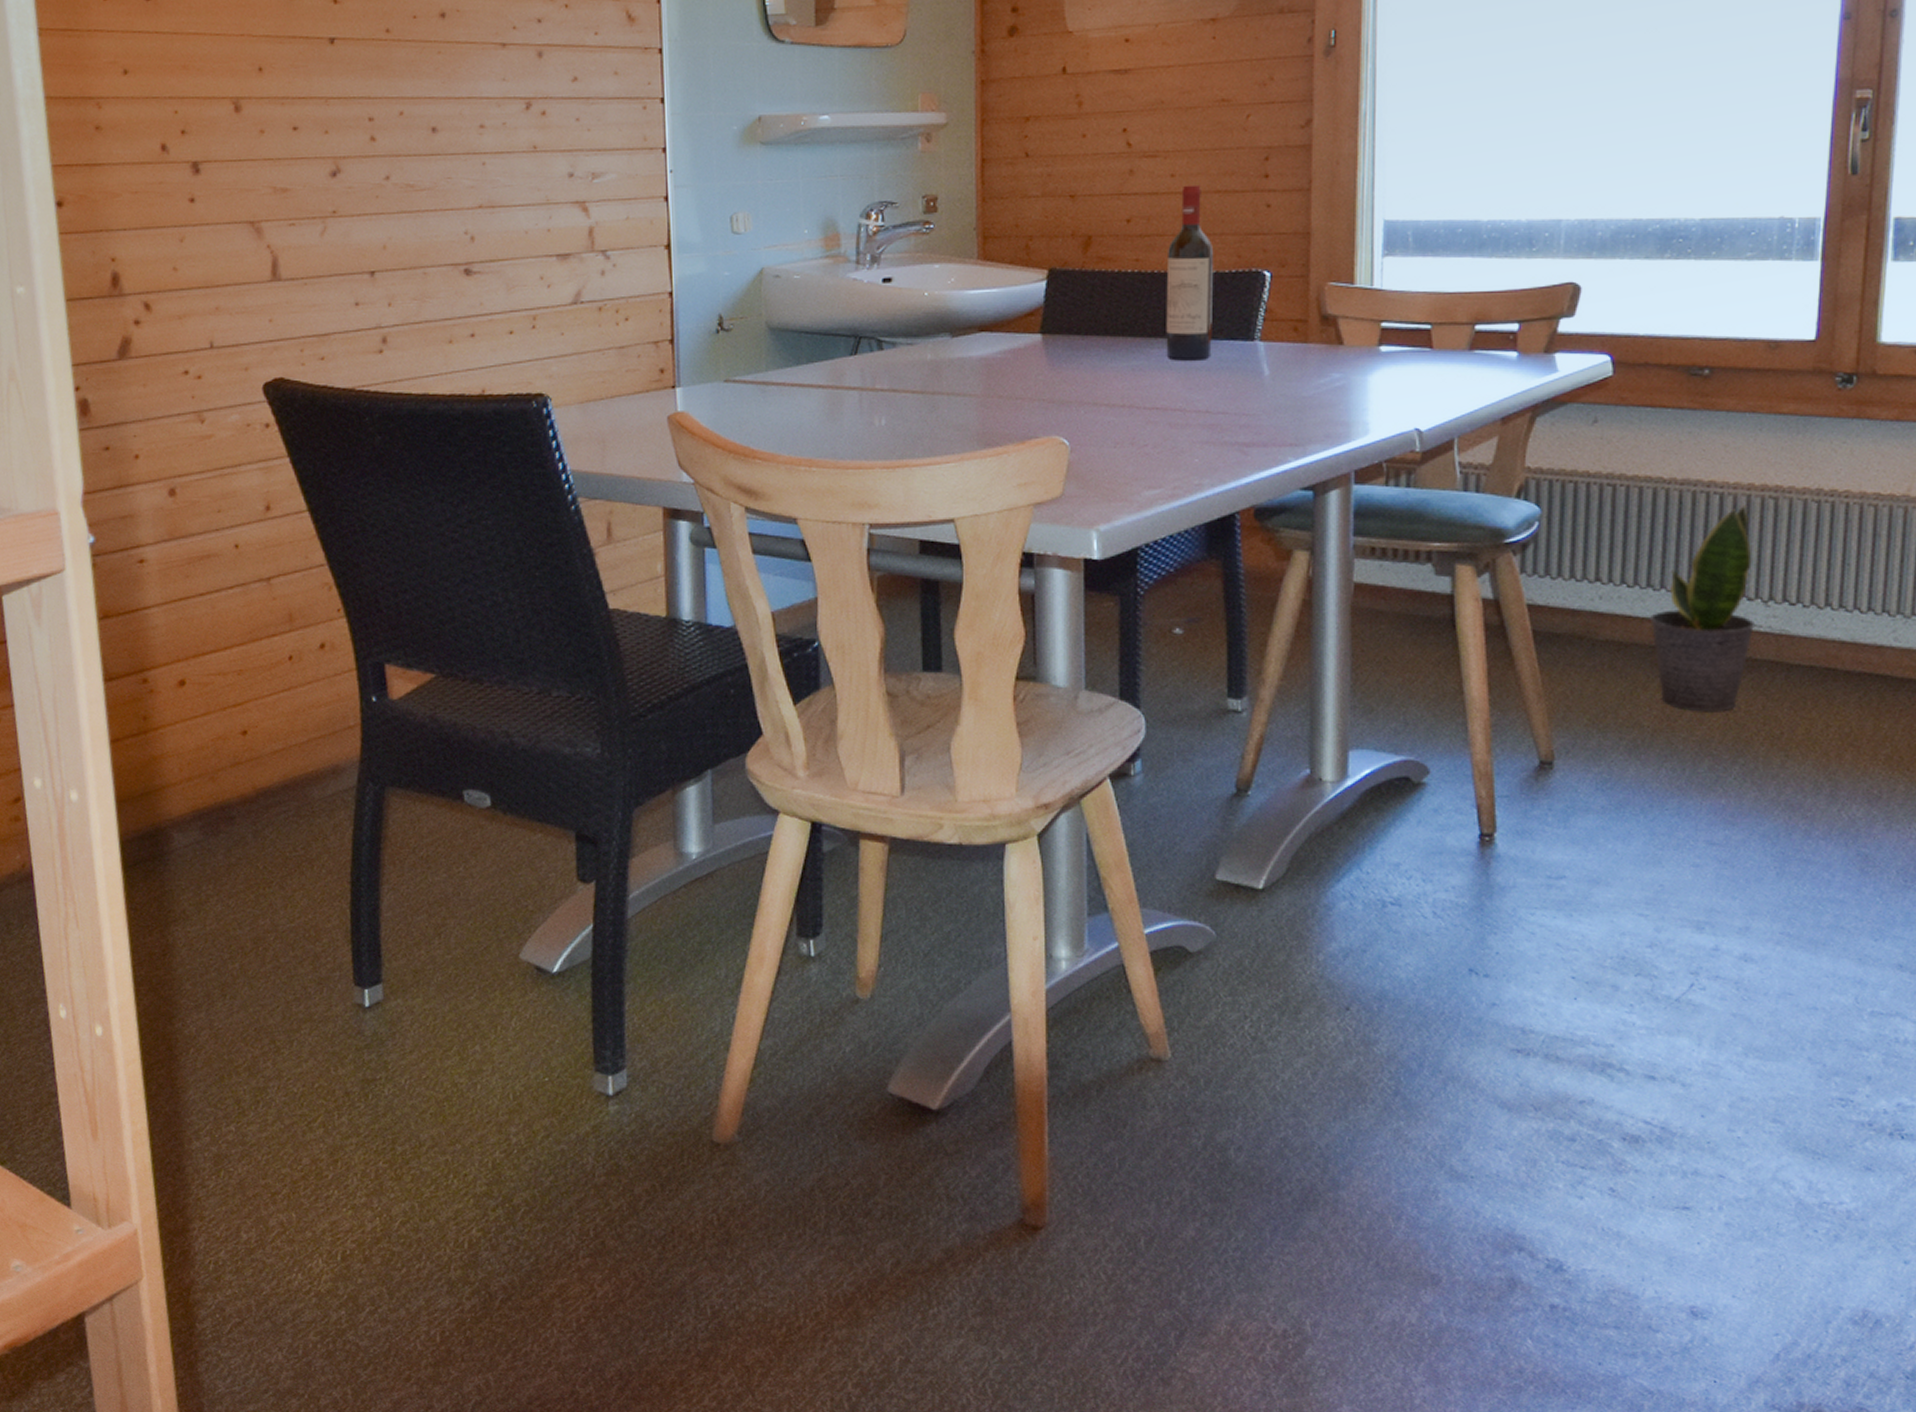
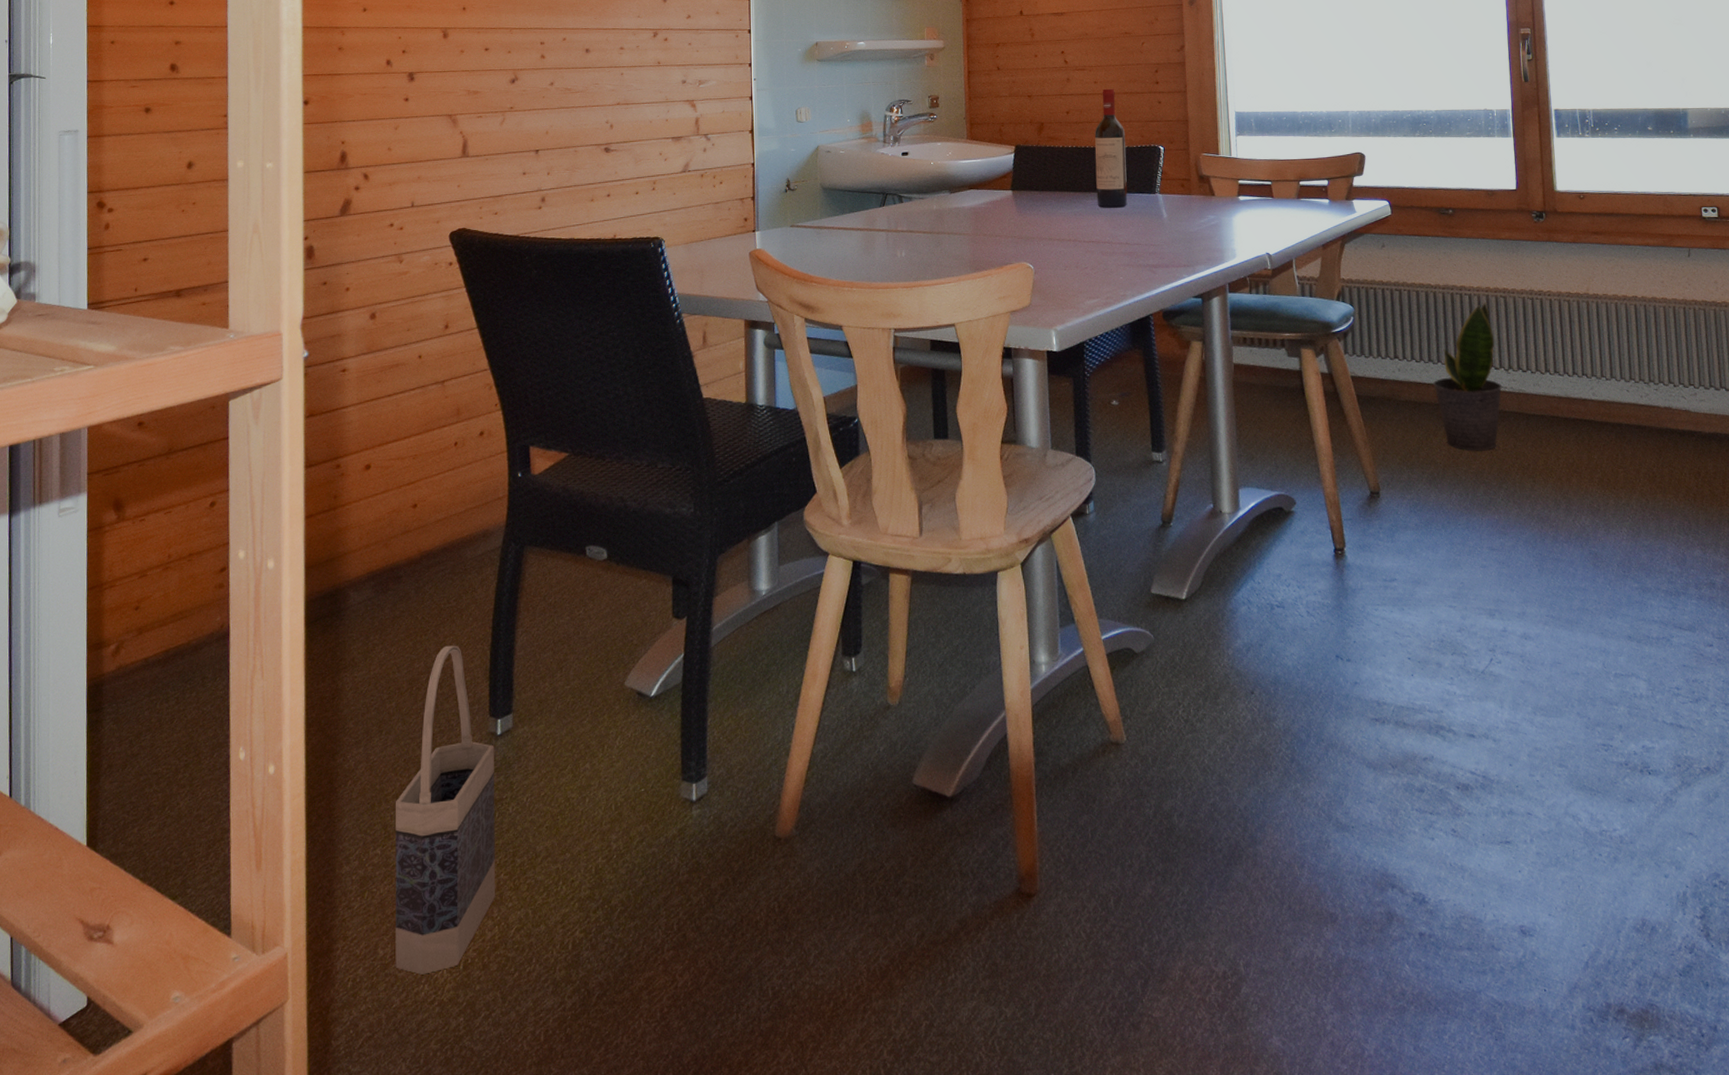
bag: none [247,901,375,1263] -> present [395,645,496,975]

